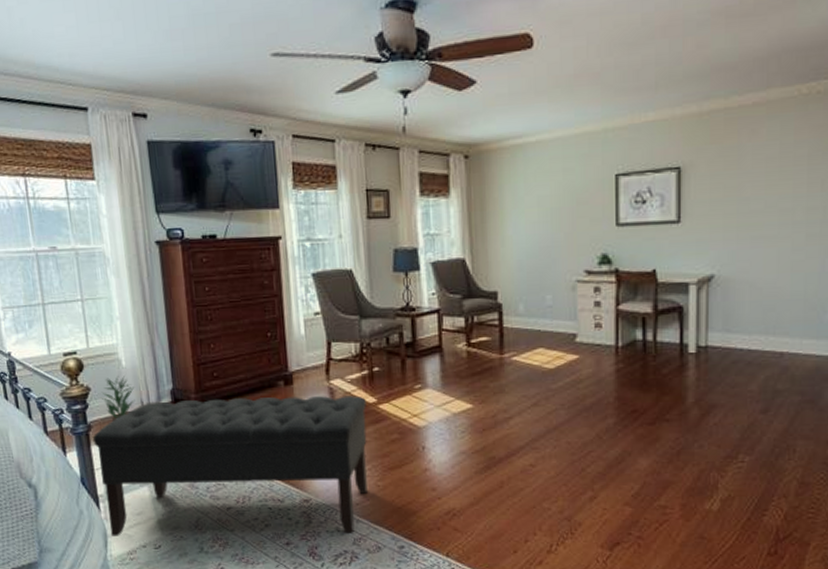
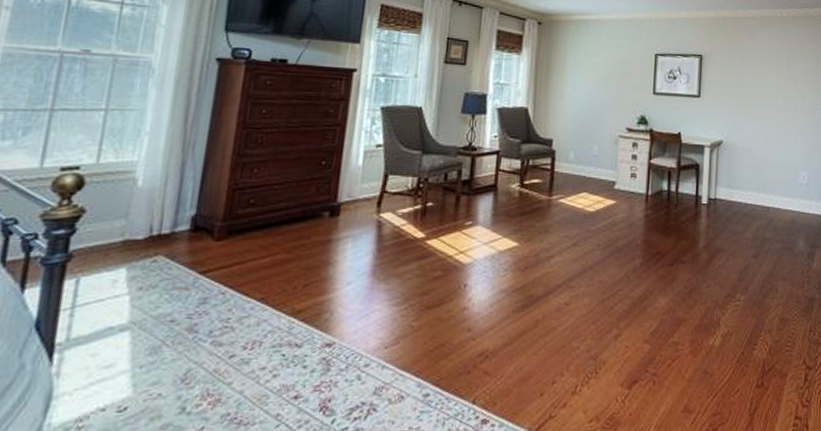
bench: present [92,395,368,536] -> none [57,228,414,398]
potted plant: present [102,376,135,421] -> none [98,197,147,250]

